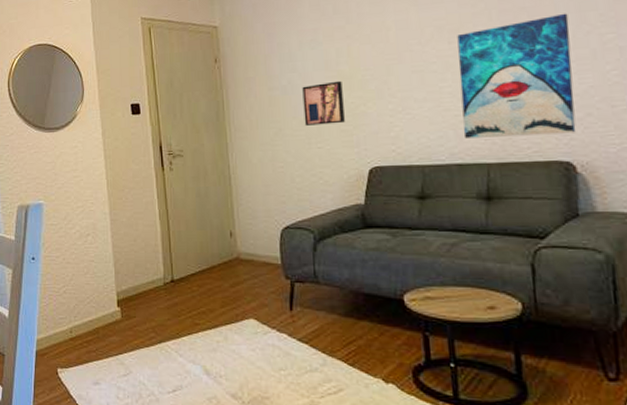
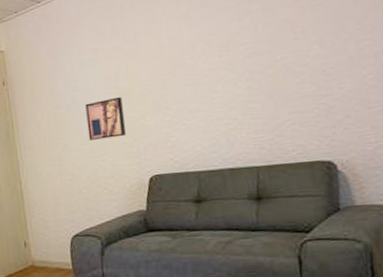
wall art: present [457,13,577,139] -> none [226,23,337,145]

